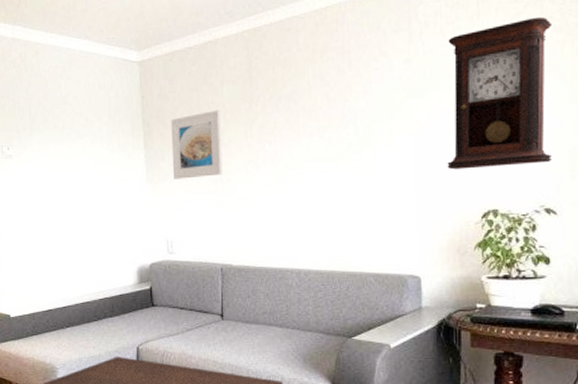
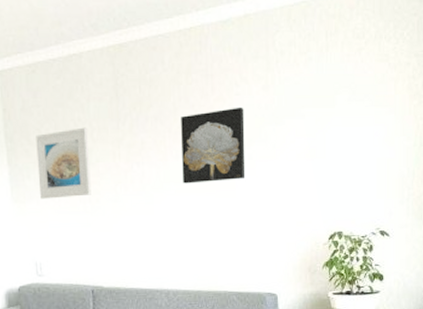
wall art: none [315,81,385,162] -> present [181,106,246,184]
pendulum clock: present [447,16,553,170] -> none [300,53,388,194]

